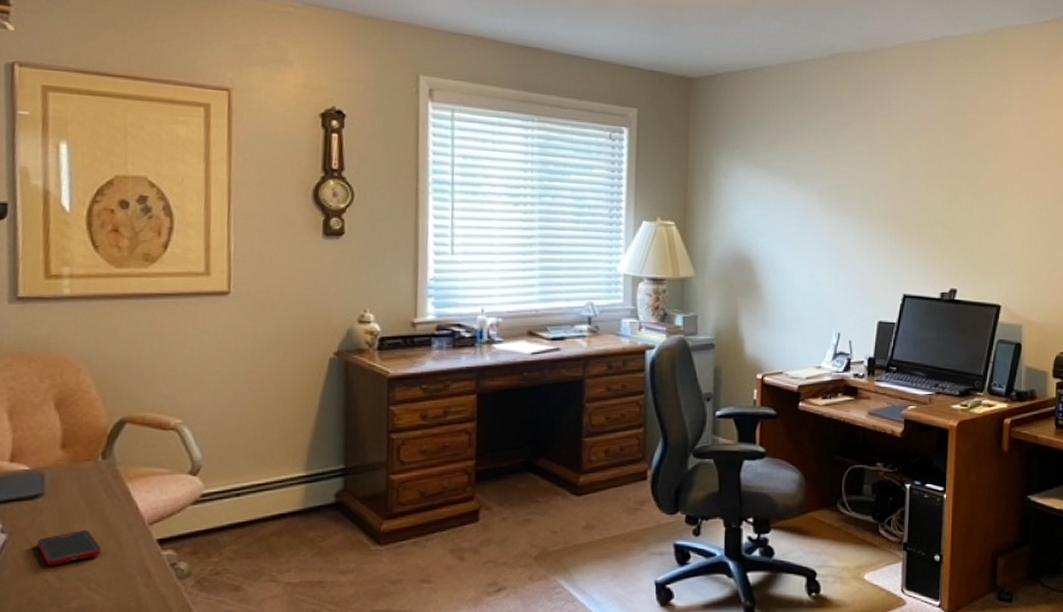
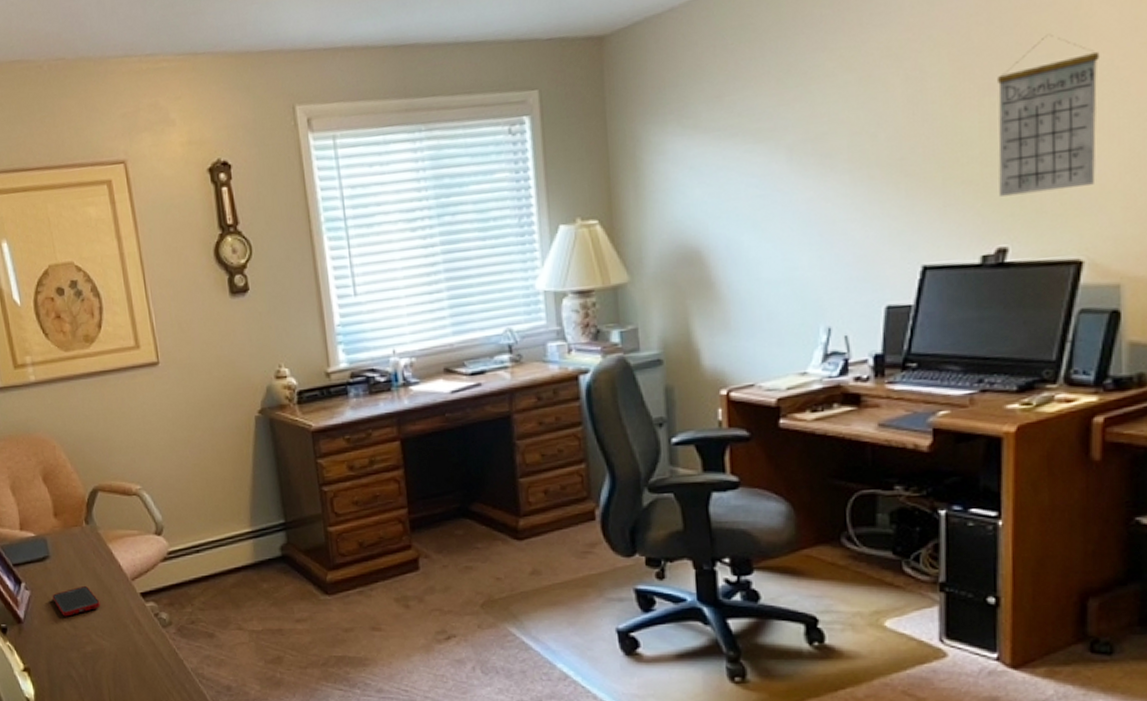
calendar: none [953,147,1014,254] -> present [998,35,1100,196]

